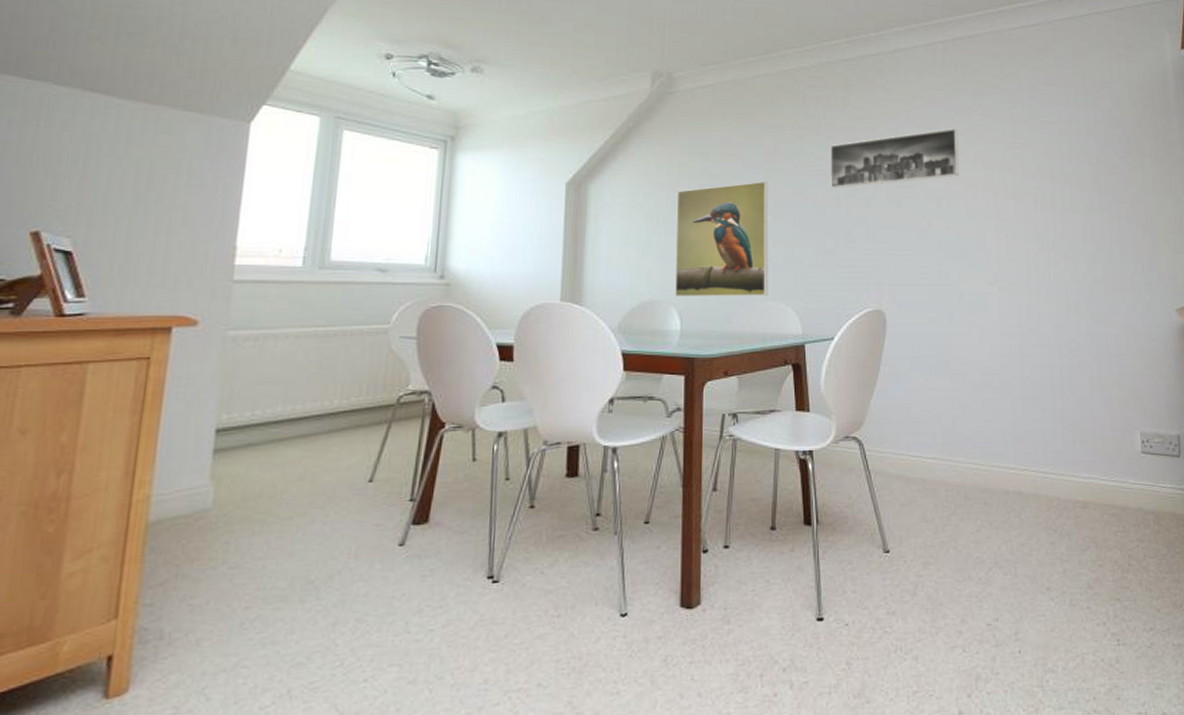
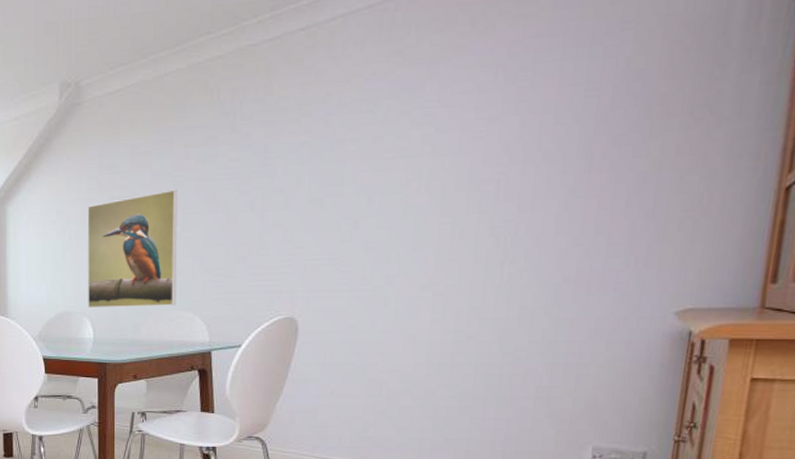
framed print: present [830,129,959,189] -> none [245,109,403,193]

